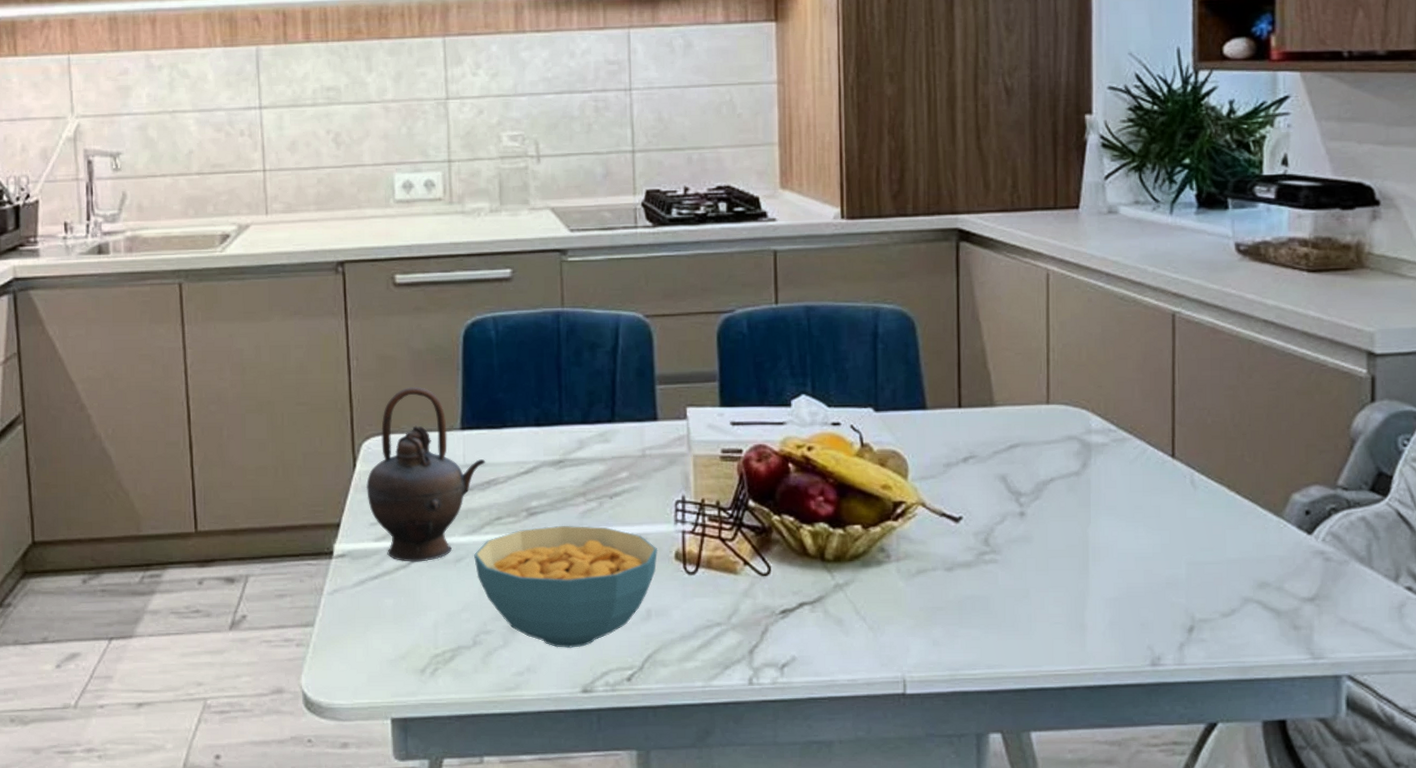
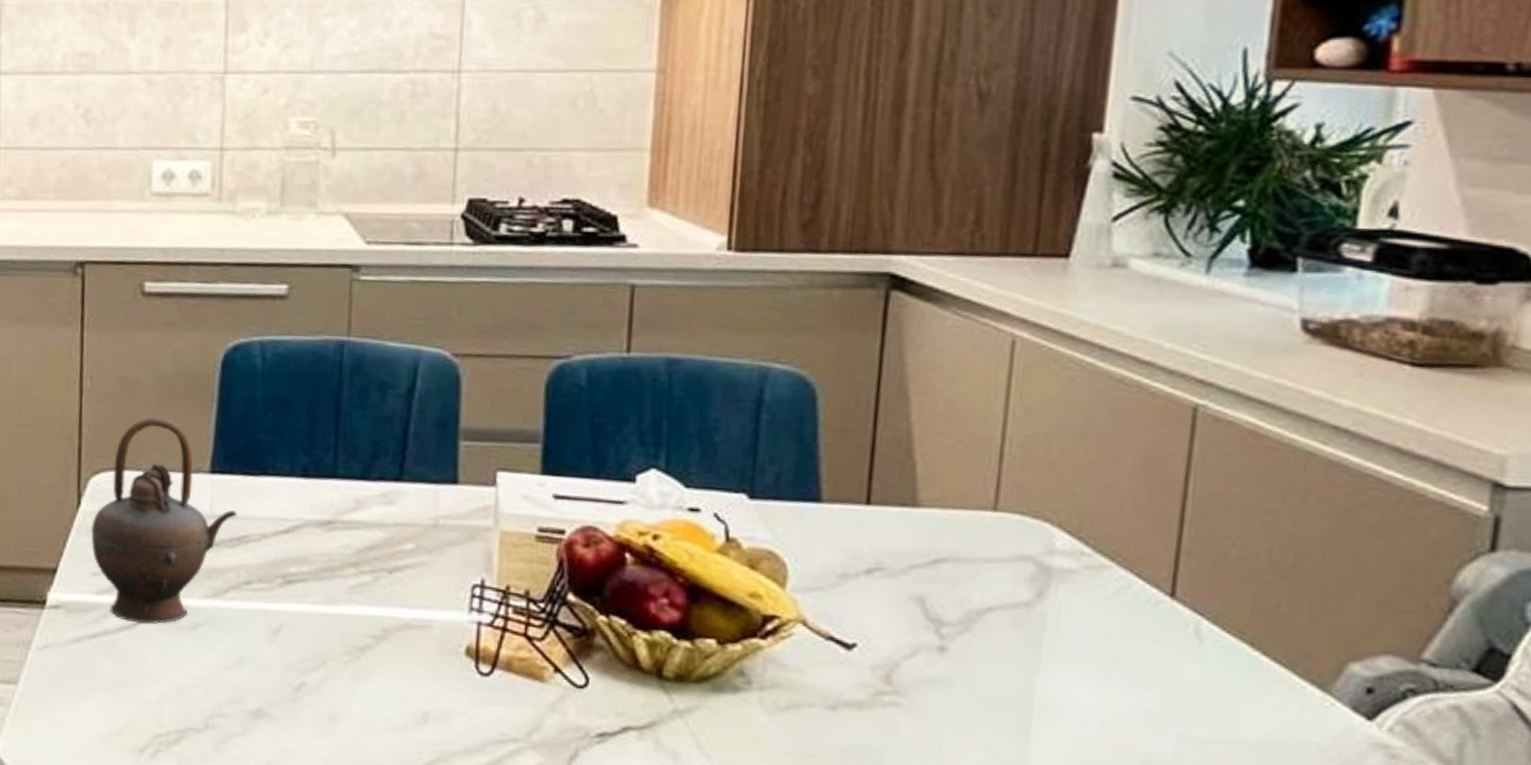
cereal bowl: present [474,525,658,649] -> none [214,598,445,747]

